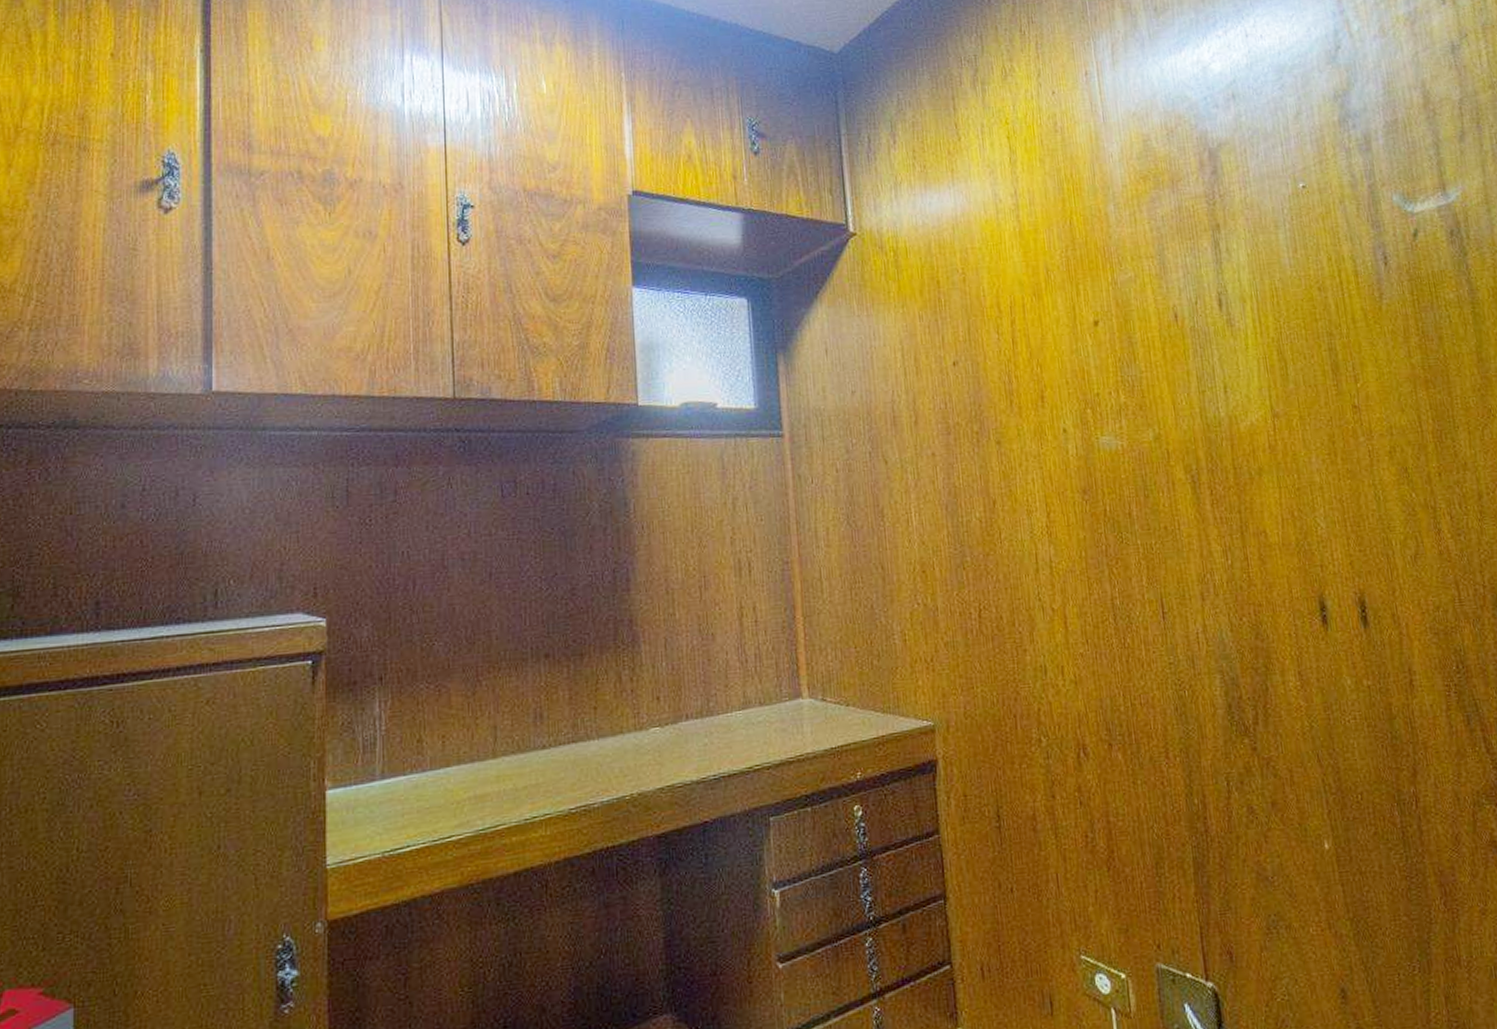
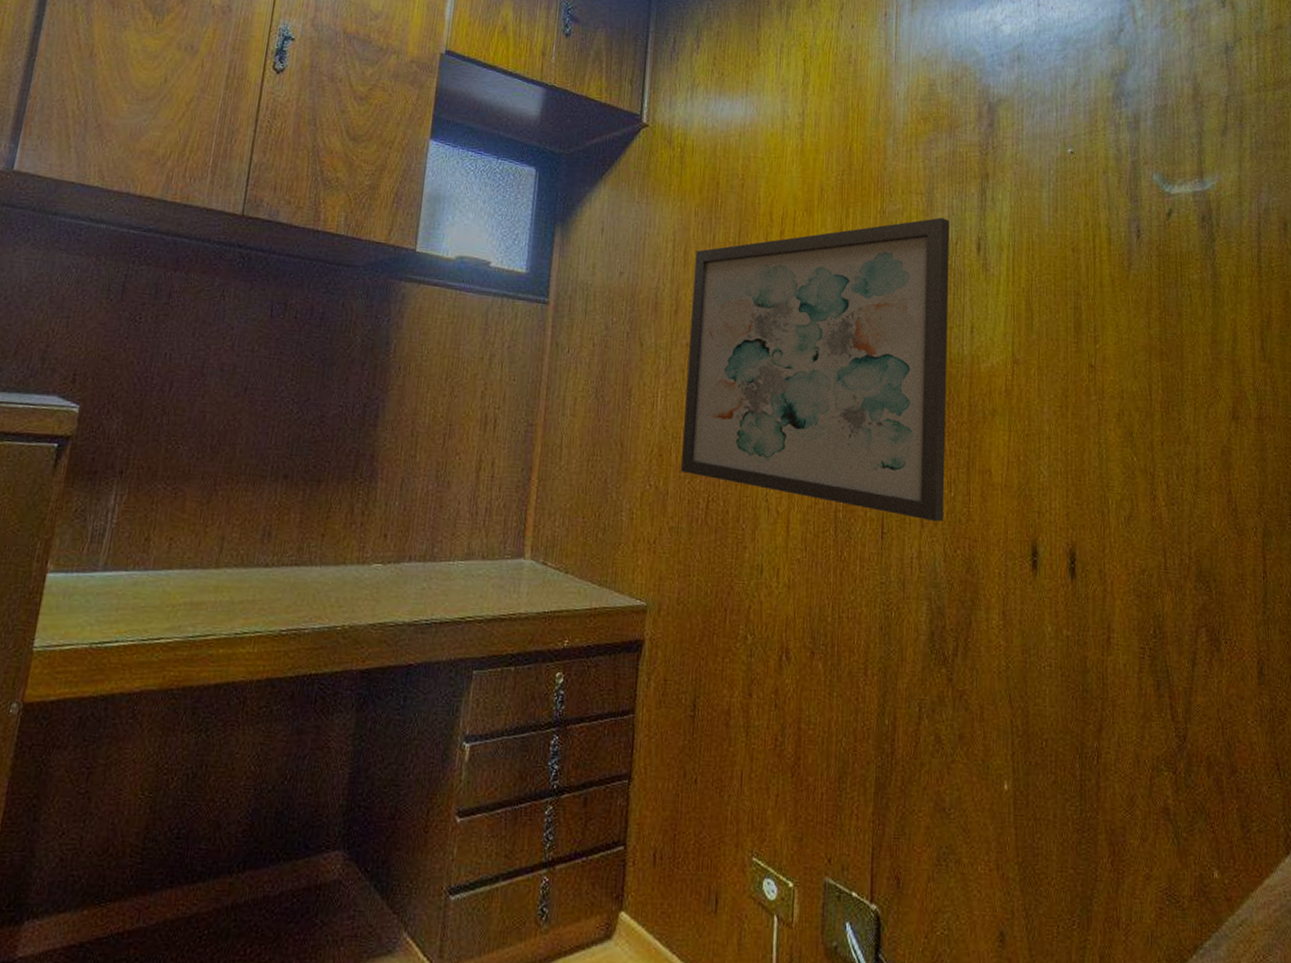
wall art: none [927,279,1225,593] -> present [681,218,950,522]

